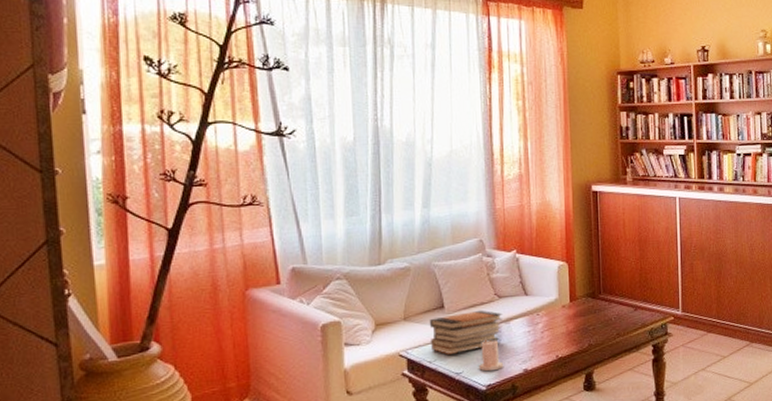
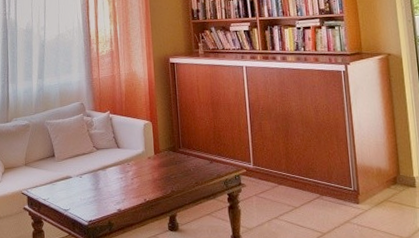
book stack: present [429,310,502,354] -> none [43,159,100,194]
candle: present [479,339,503,371] -> none [82,183,101,210]

